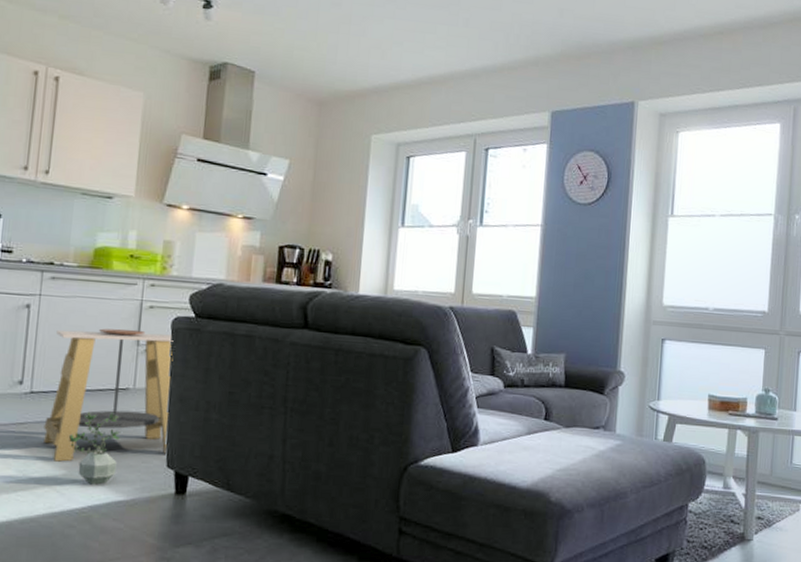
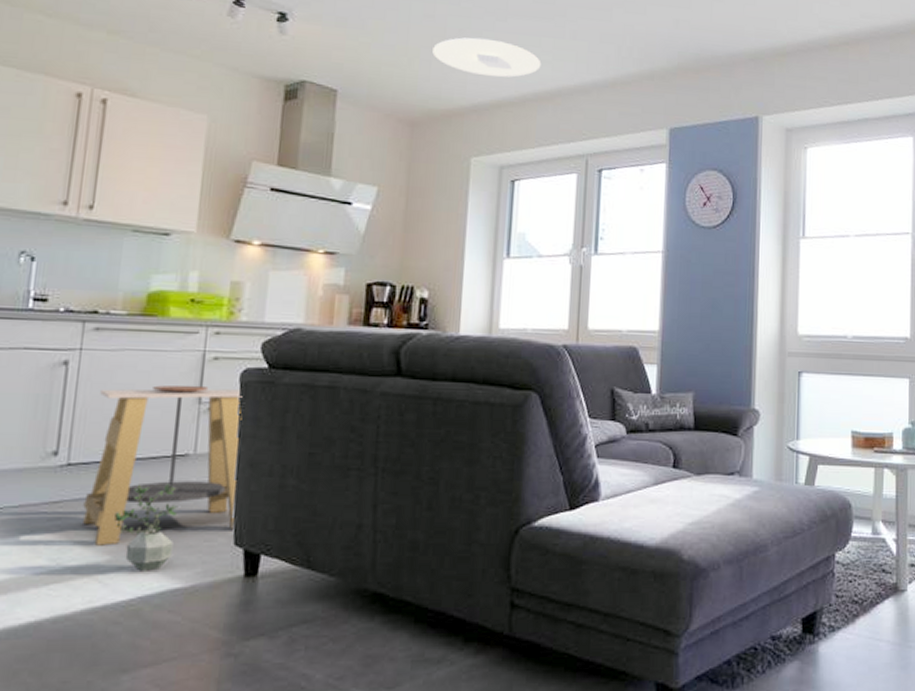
ceiling light: none [339,24,436,62] -> present [432,37,542,78]

